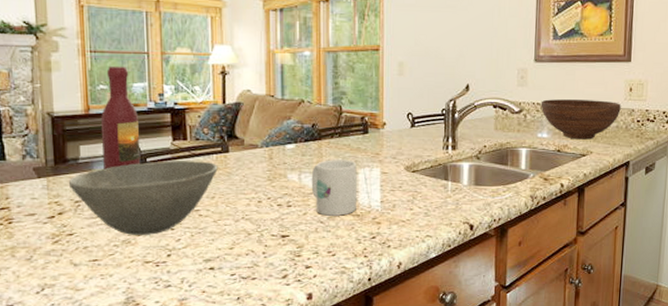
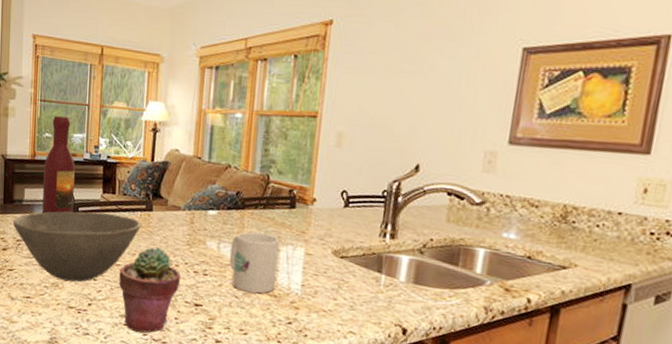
potted succulent: none [199,187,265,274] -> present [118,247,181,333]
fruit bowl: present [540,99,621,140] -> none [510,192,628,249]

